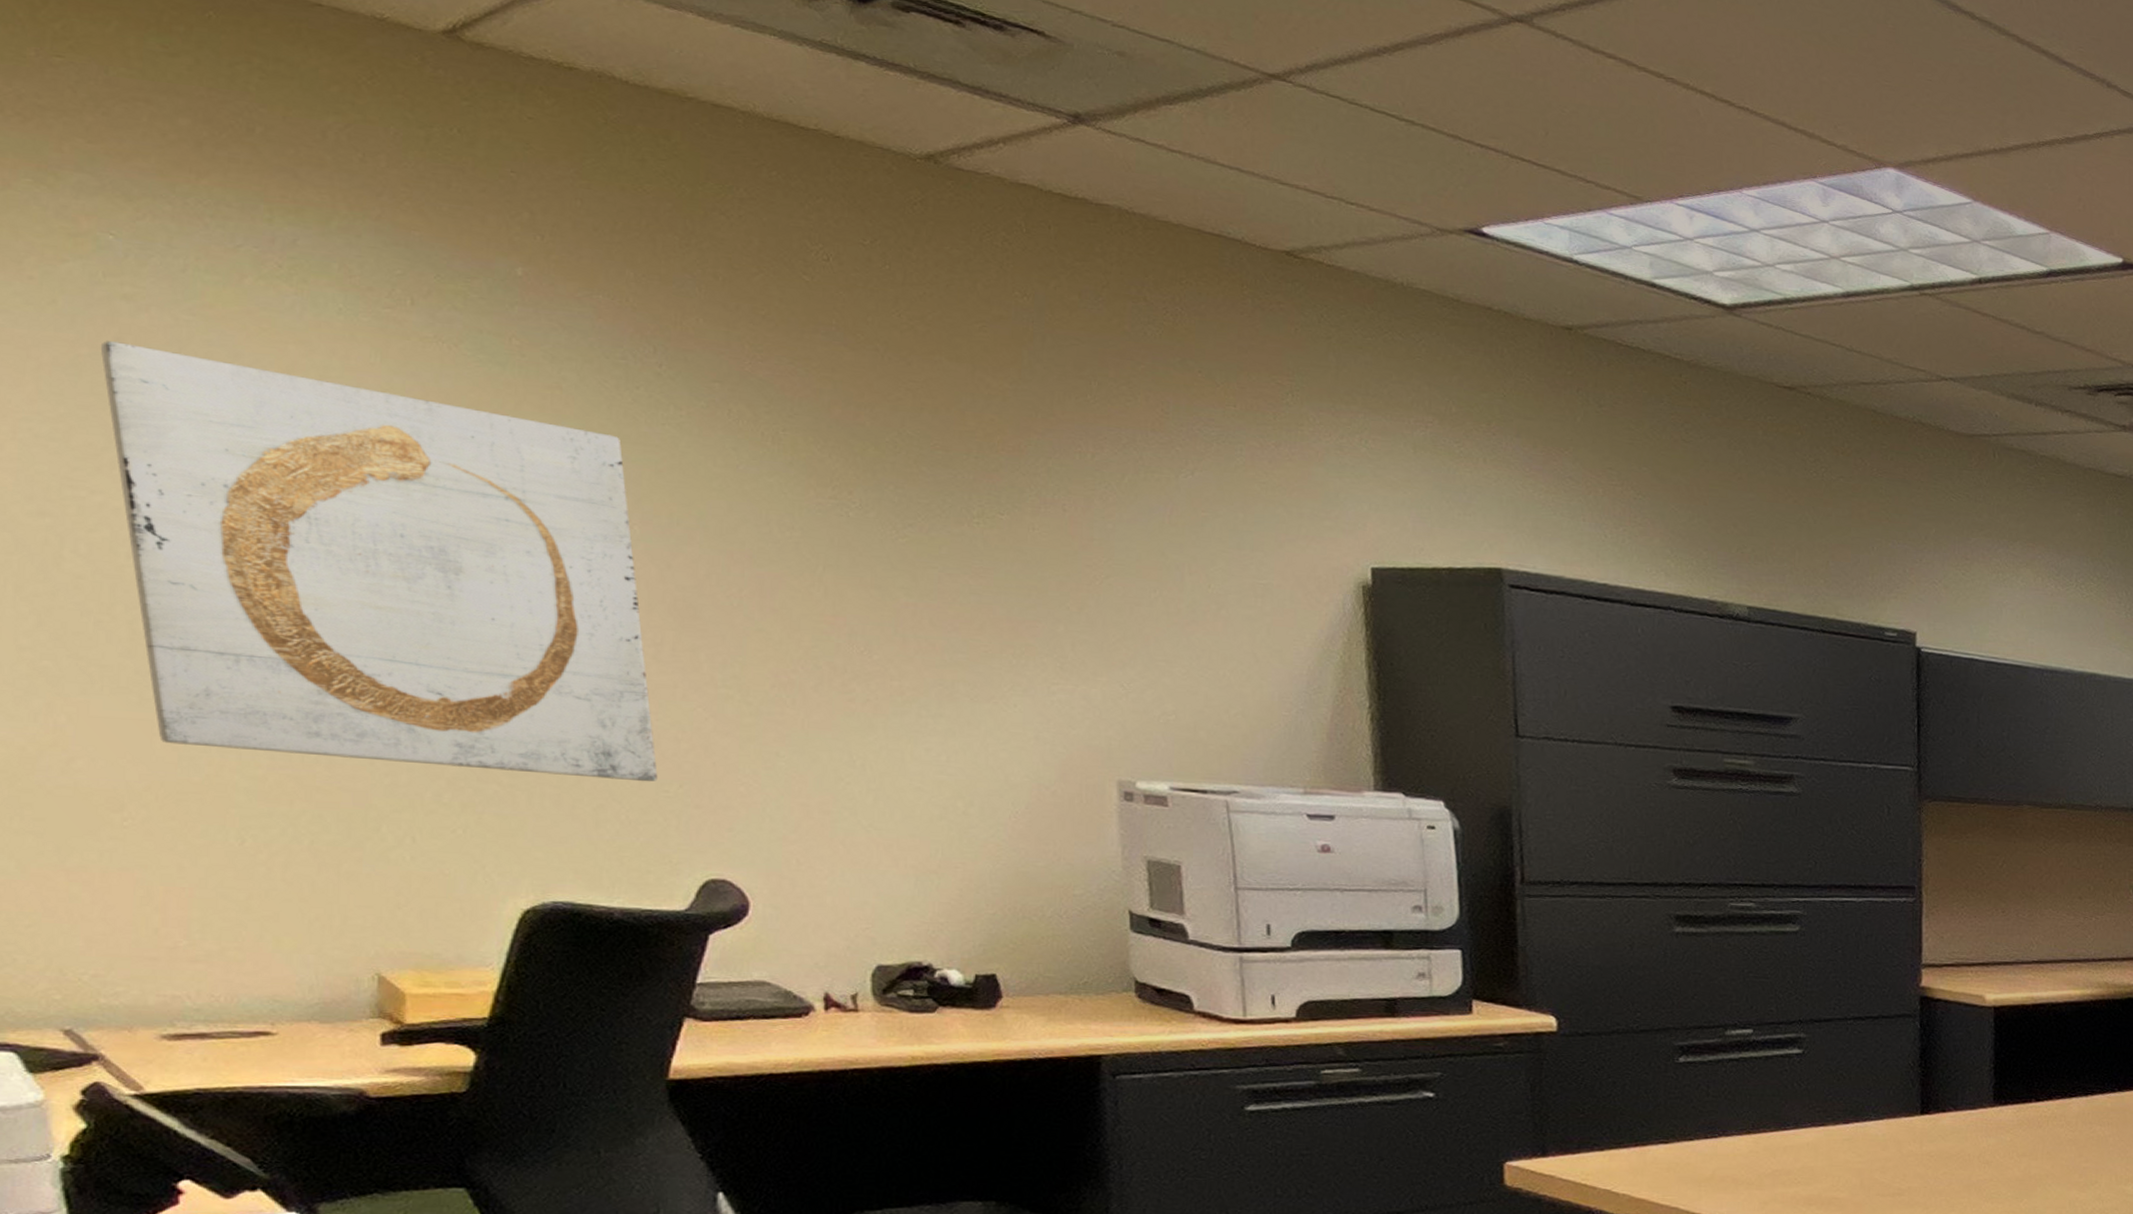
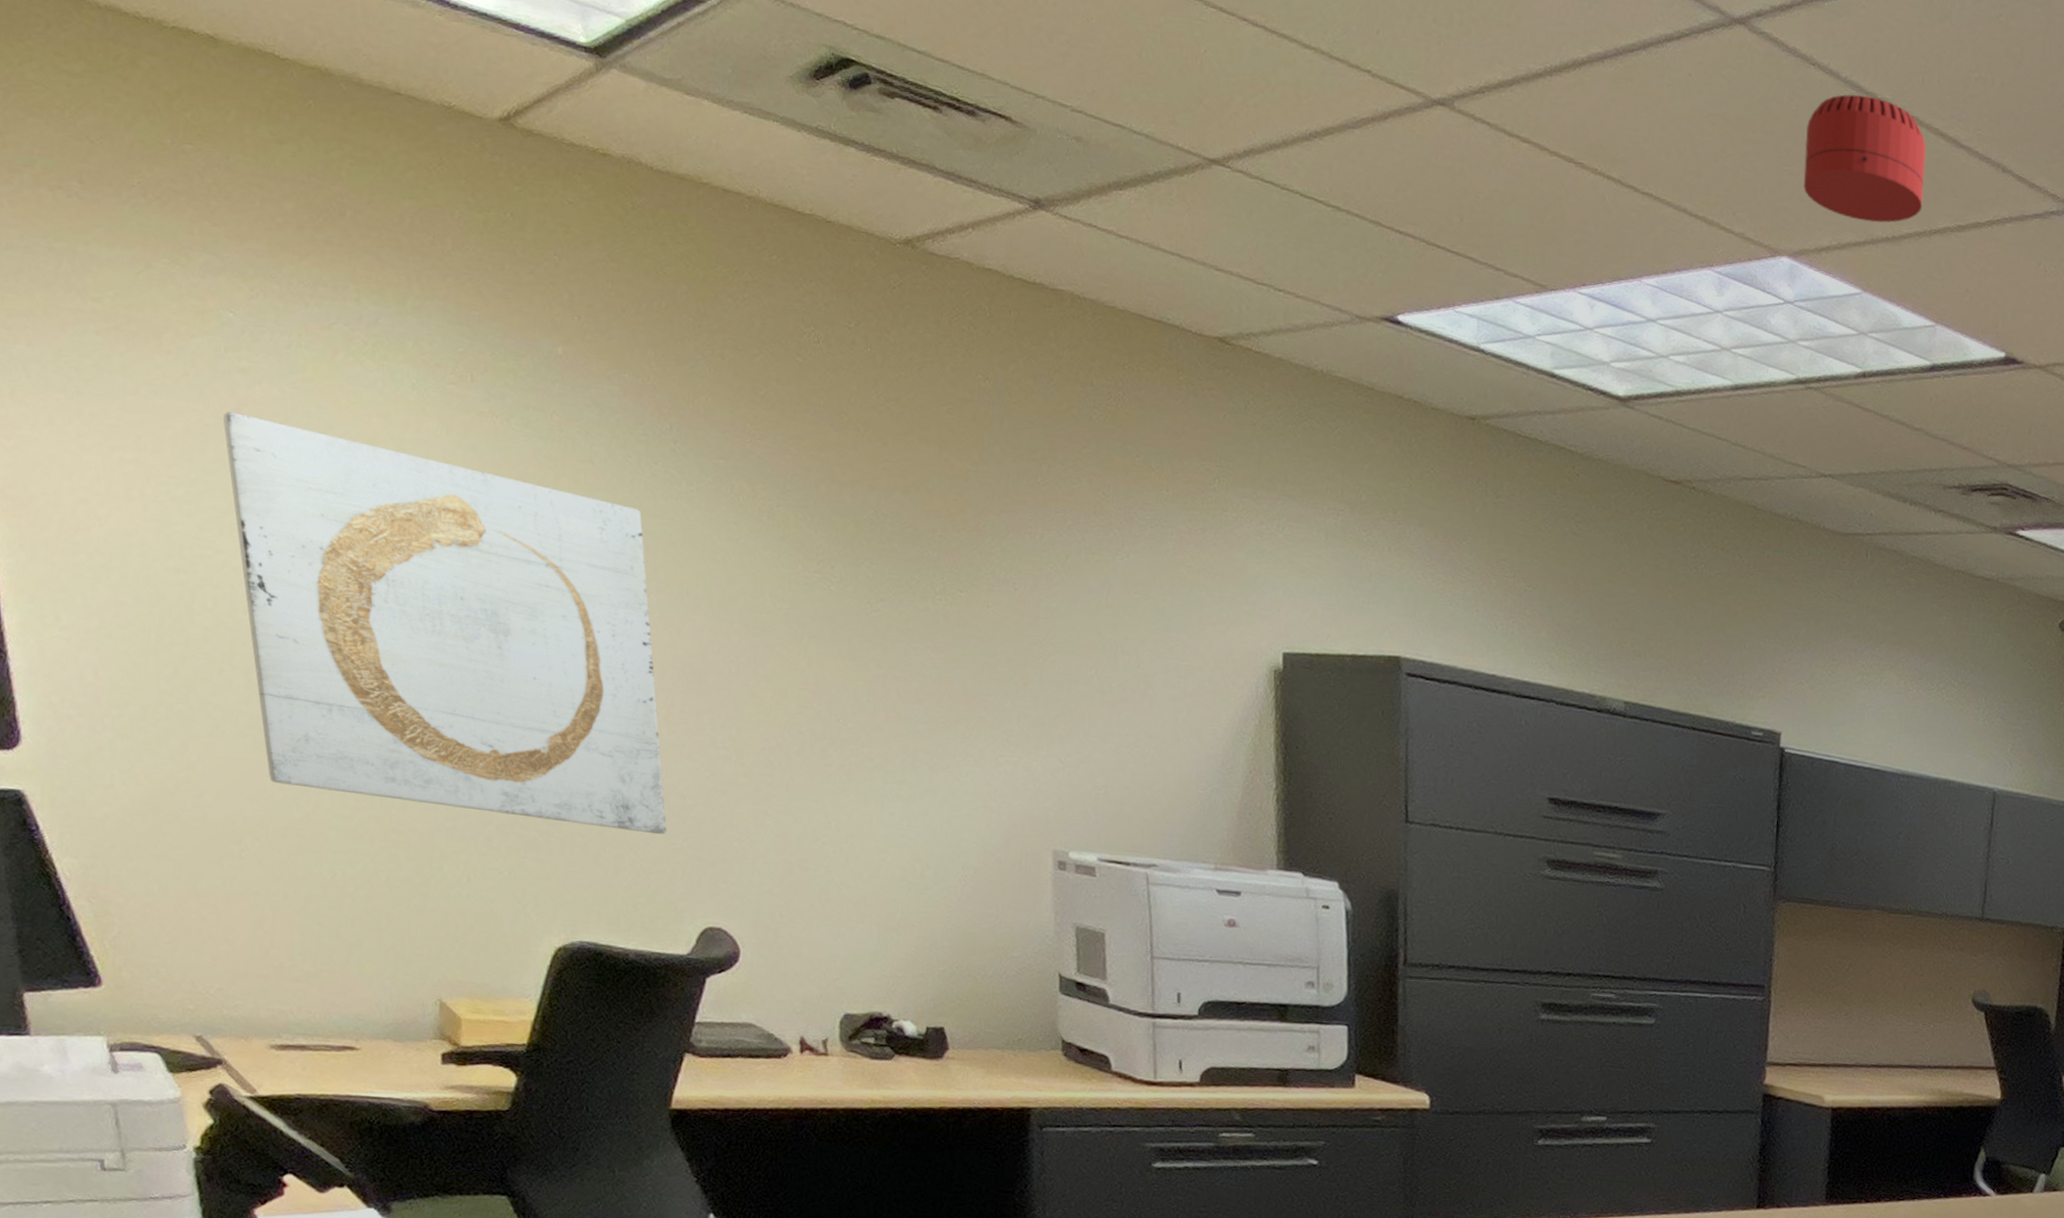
smoke detector: none [1904,13,2029,136] -> present [1803,93,1926,223]

